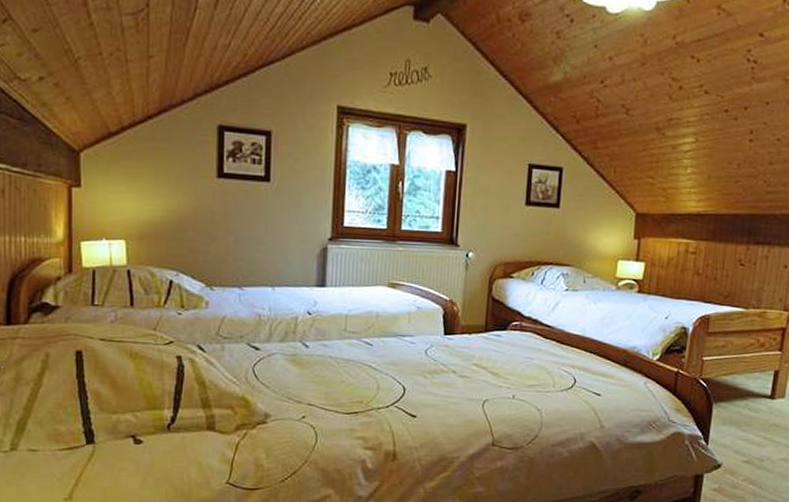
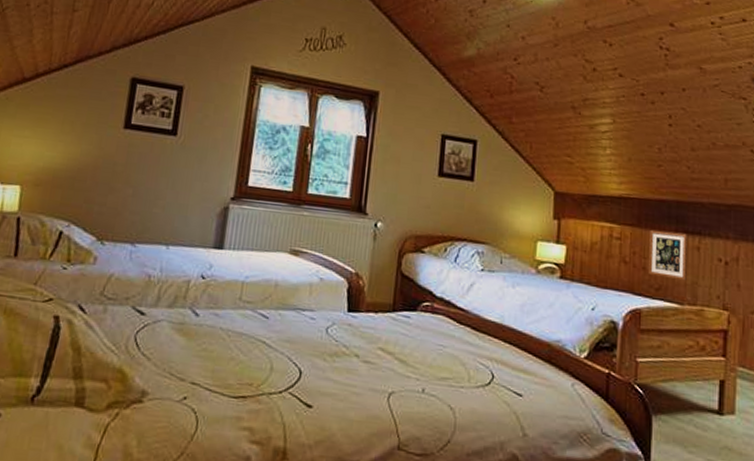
picture frame: none [719,242,759,288] -> present [649,229,688,281]

